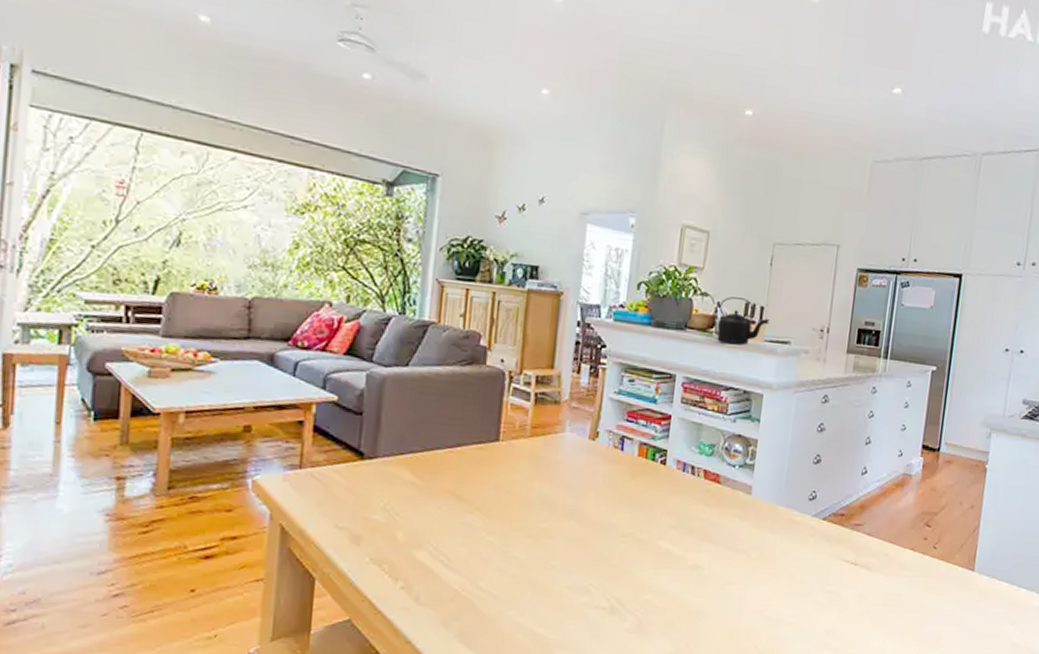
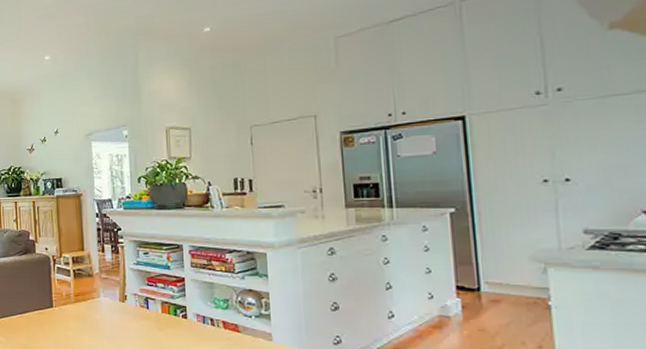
kettle: present [717,297,770,345] -> none [210,175,260,214]

